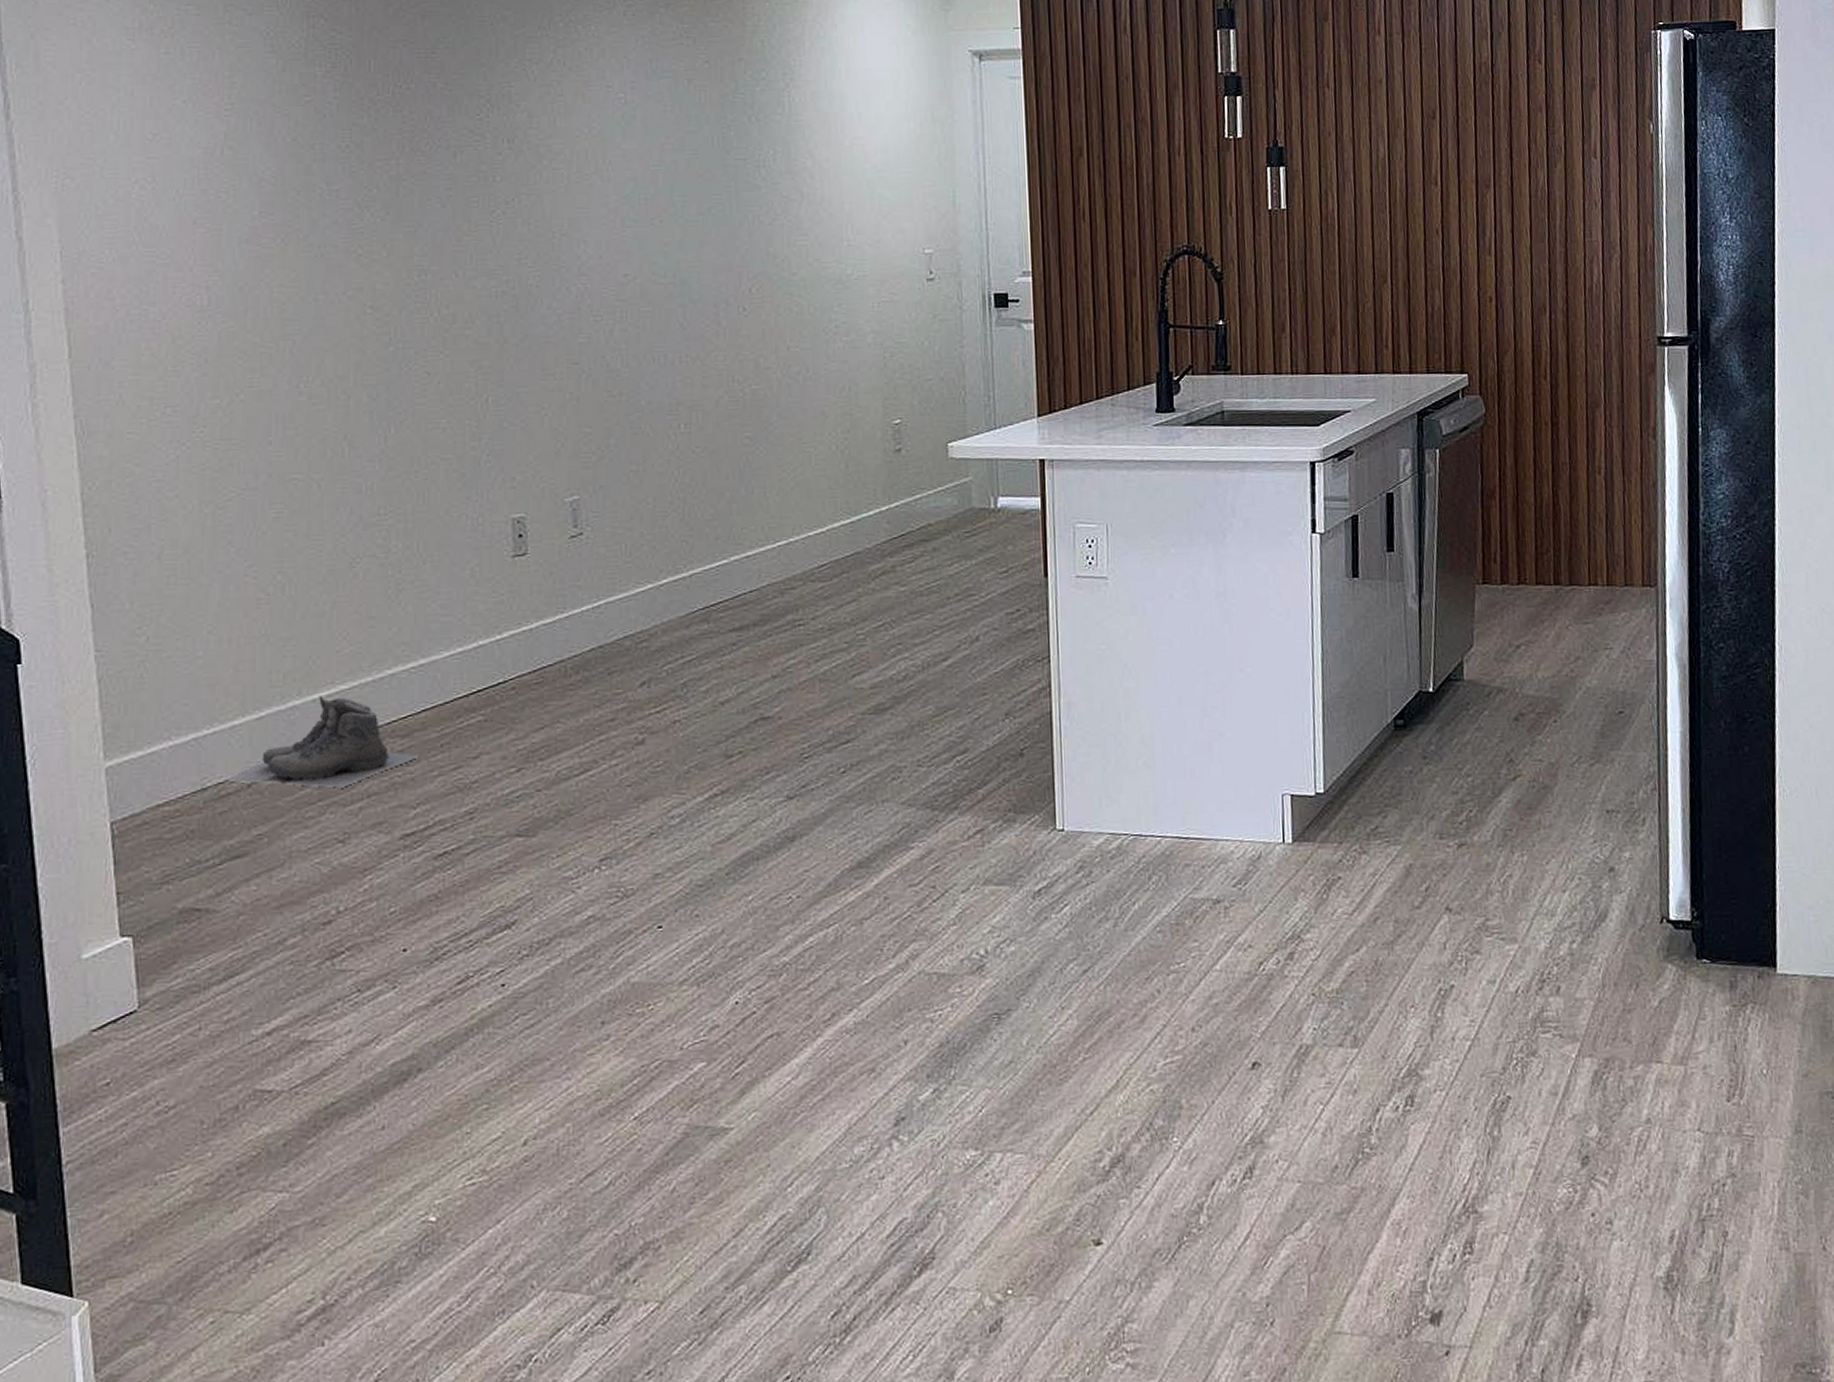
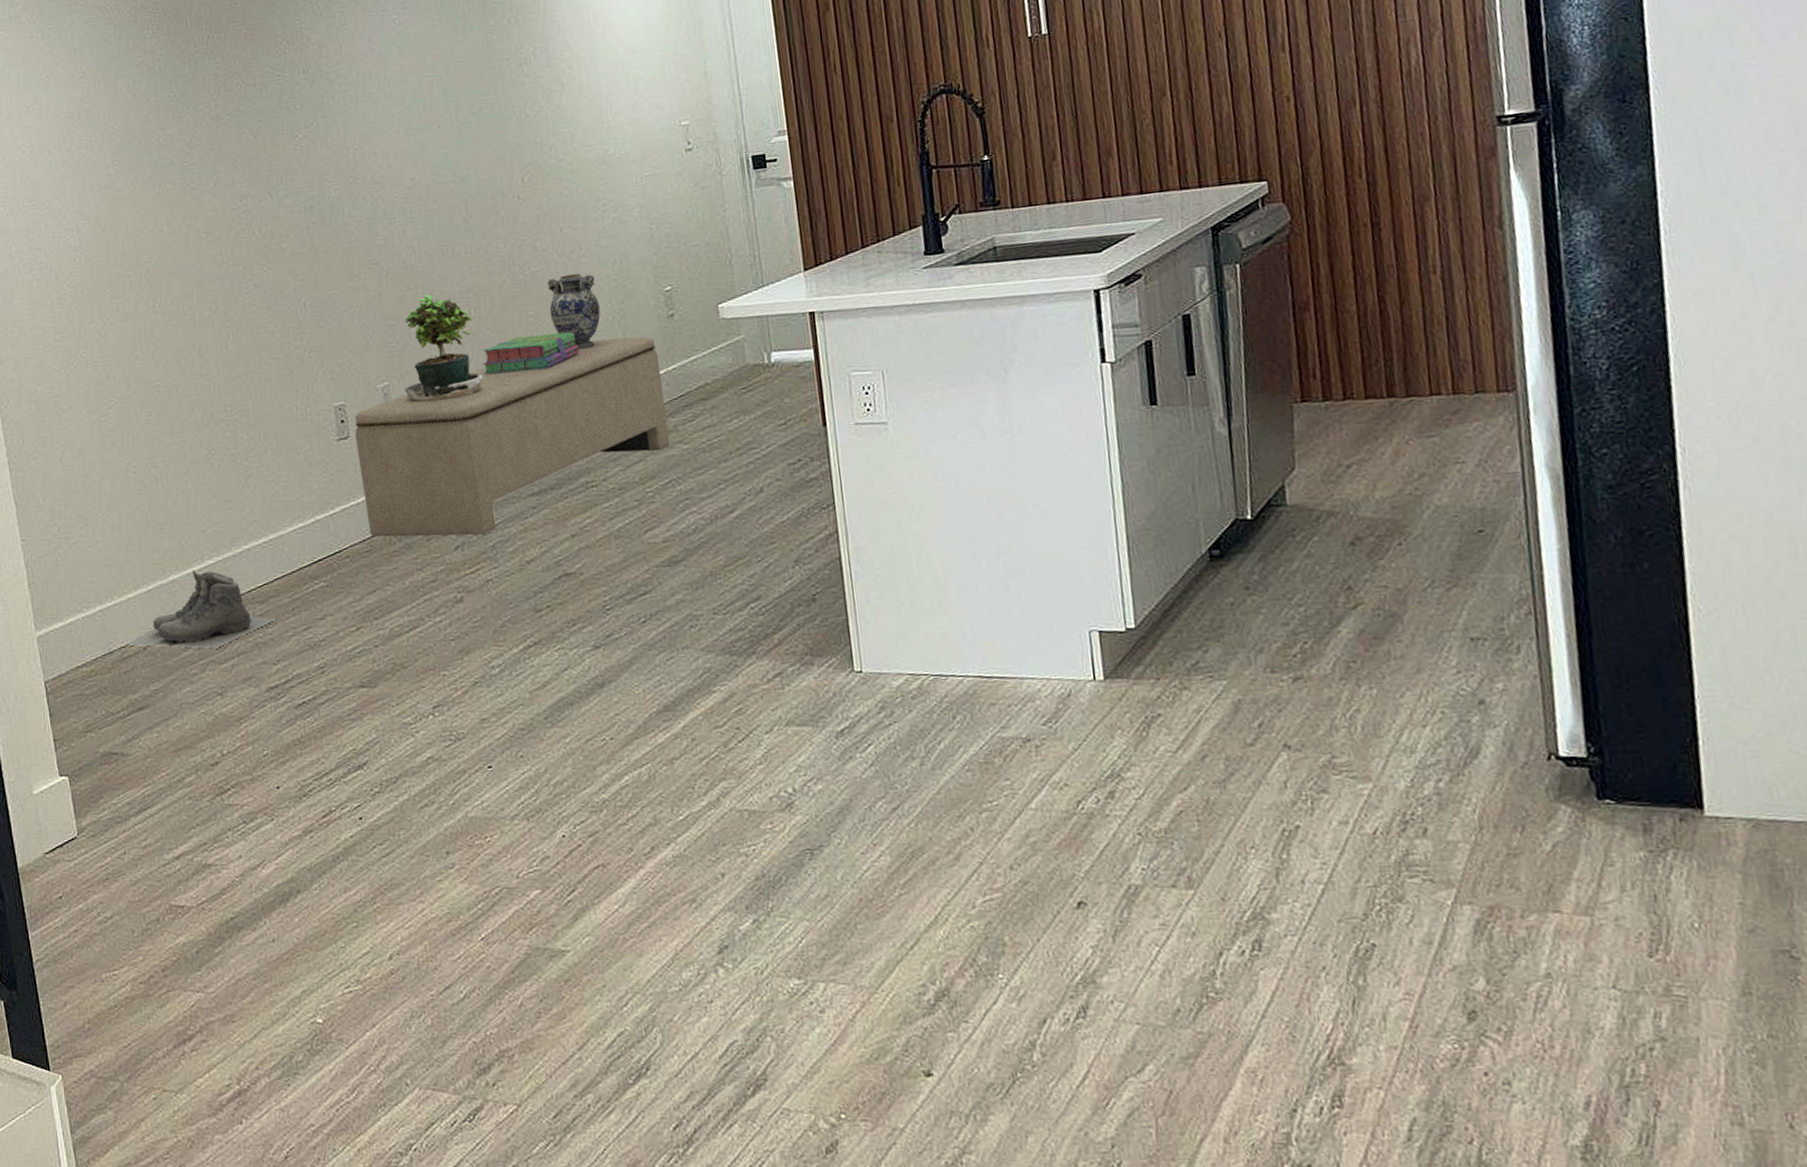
bench: none [535,468,887,672] -> present [355,336,670,537]
potted plant: none [597,402,718,521] -> present [404,293,510,402]
stack of books: none [689,457,797,497] -> present [483,332,579,375]
decorative vase: none [767,396,823,478] -> present [546,273,601,350]

